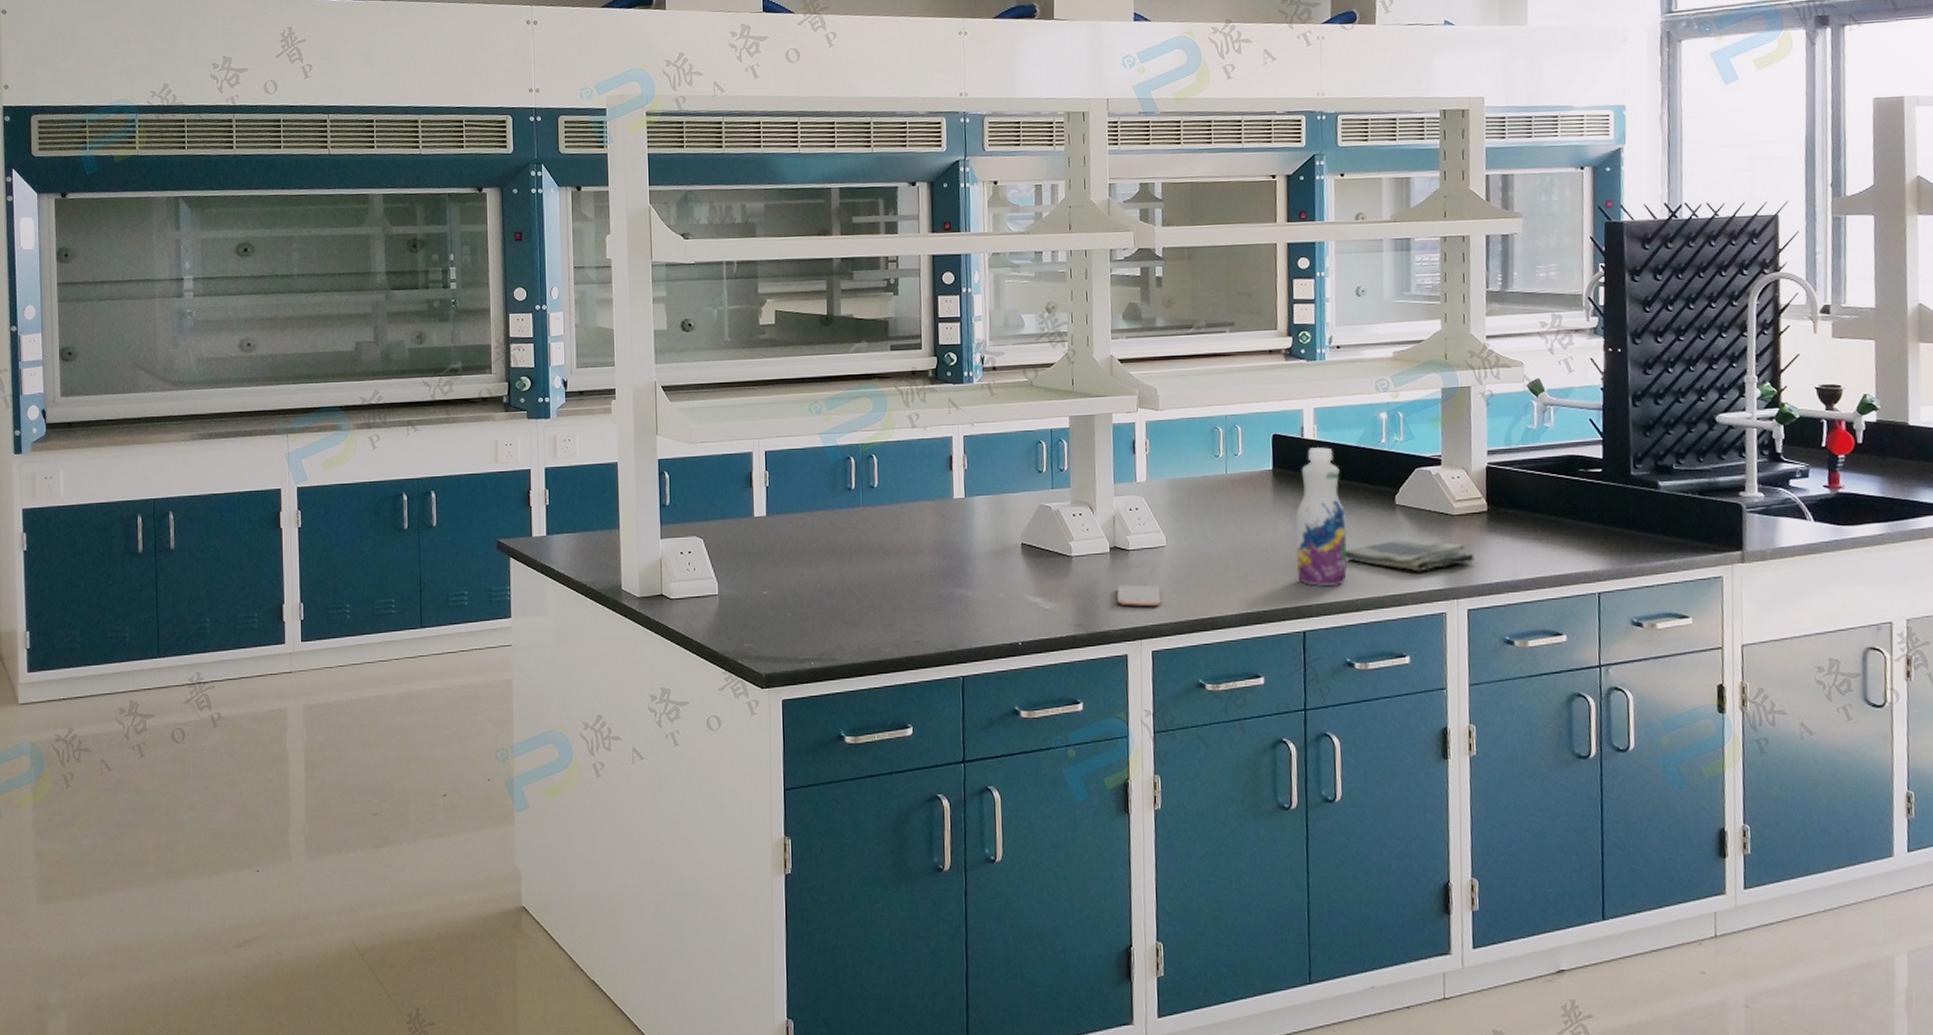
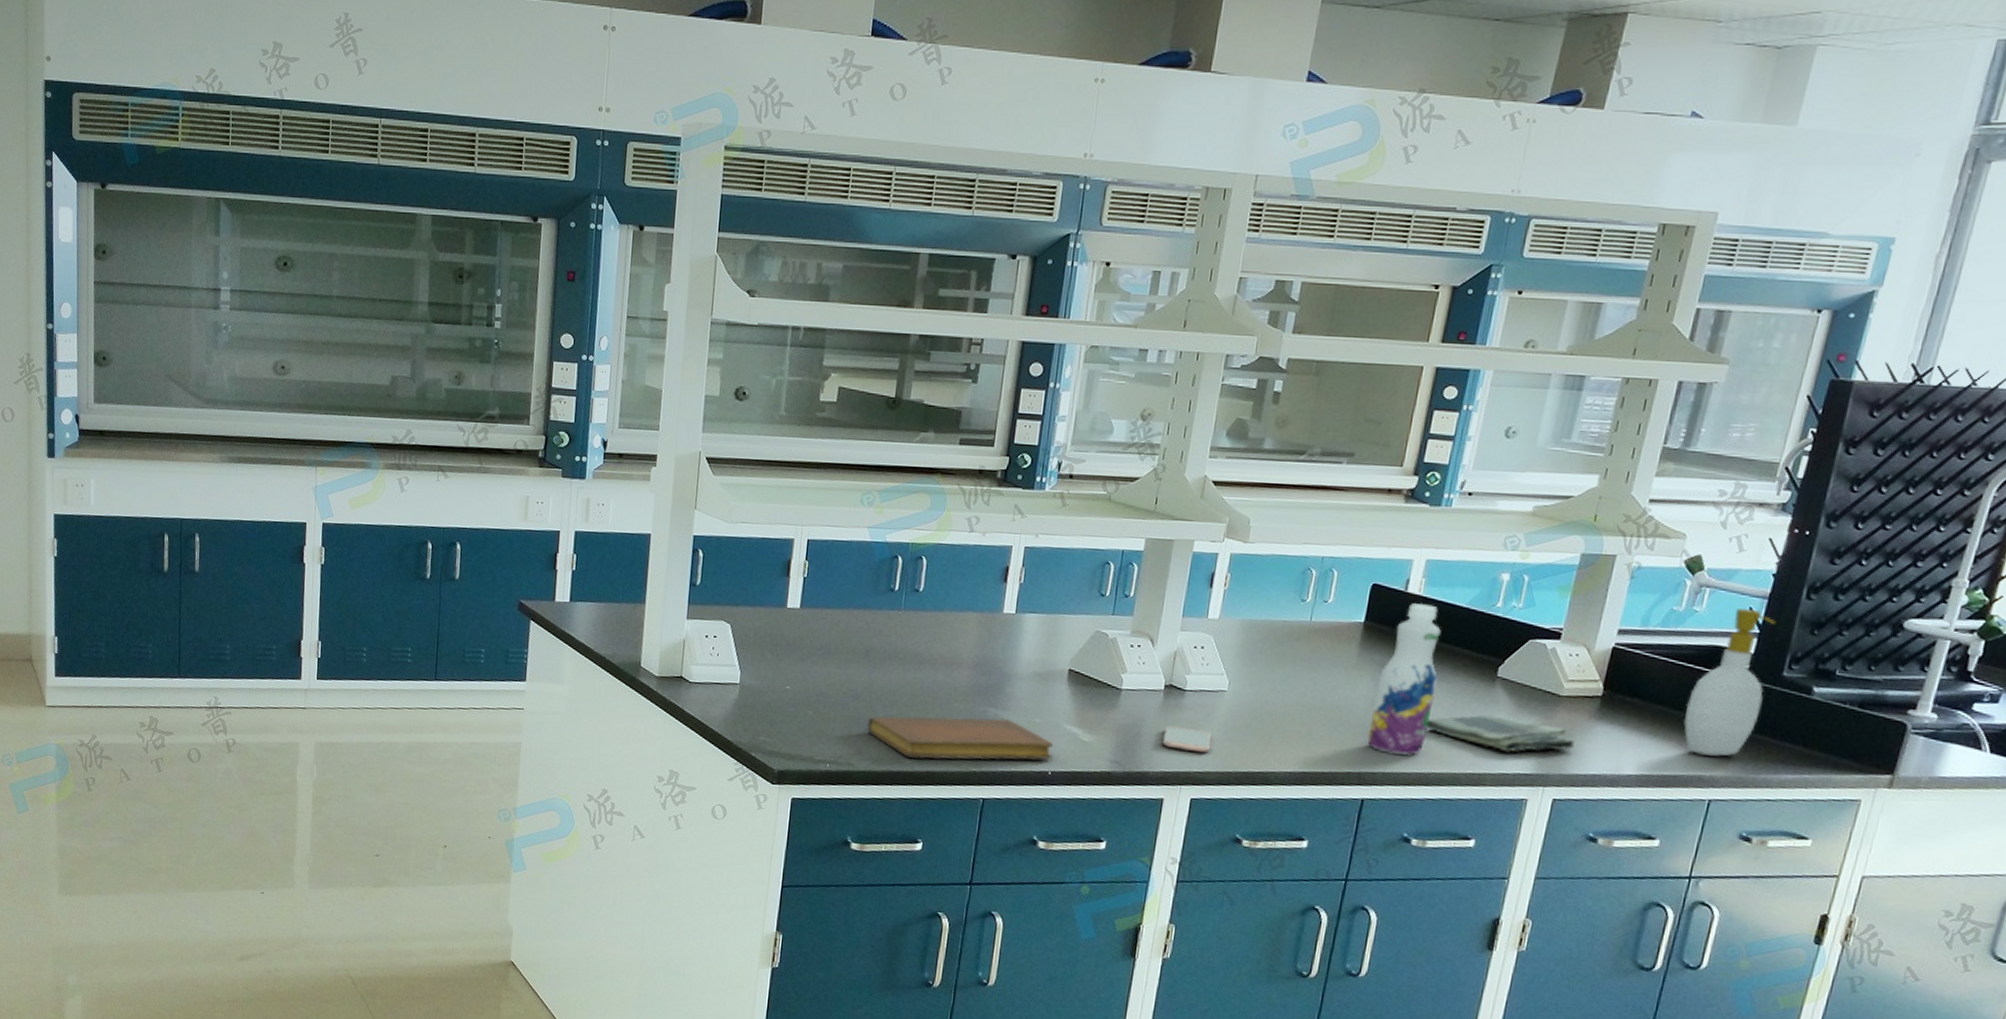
notebook: none [844,597,1020,647] -> present [867,716,1054,760]
soap bottle: none [1559,420,1621,553] -> present [1684,608,1777,757]

